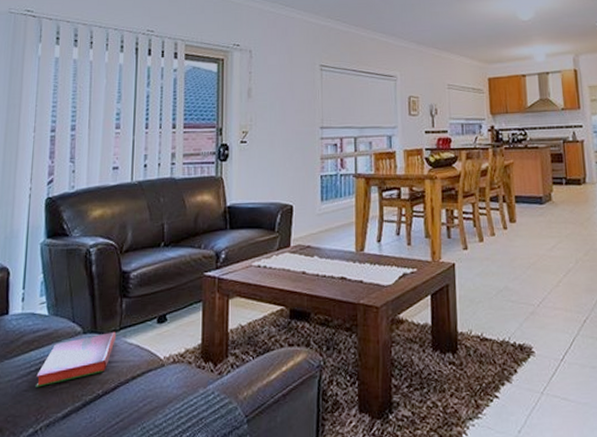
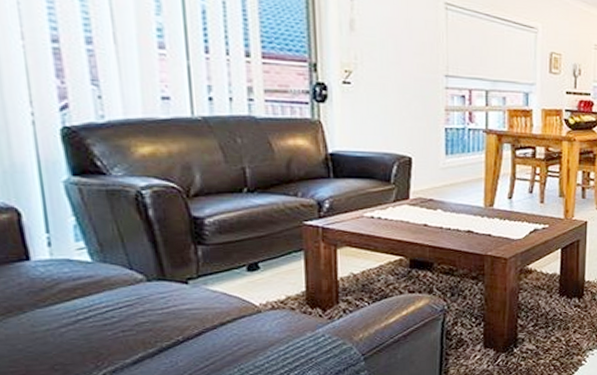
hardback book: present [36,331,117,388] -> none [87,279,194,336]

